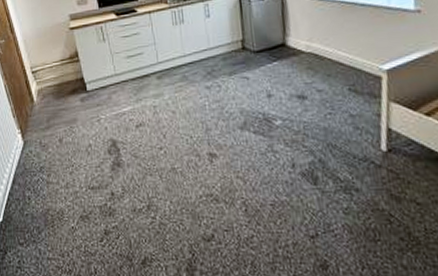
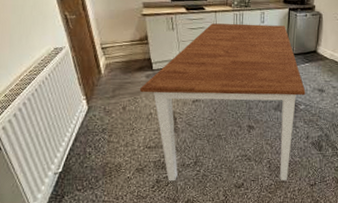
dining table: none [76,17,280,233] -> present [140,23,306,182]

